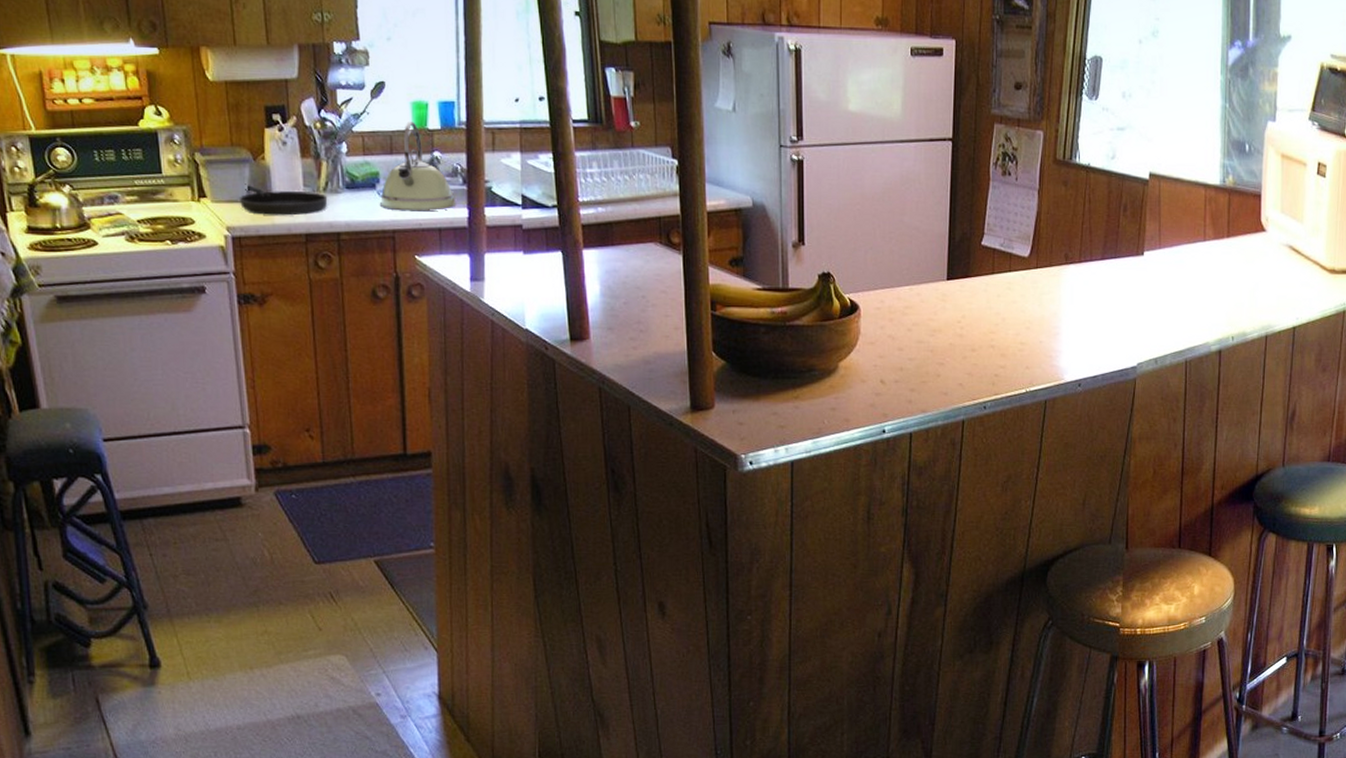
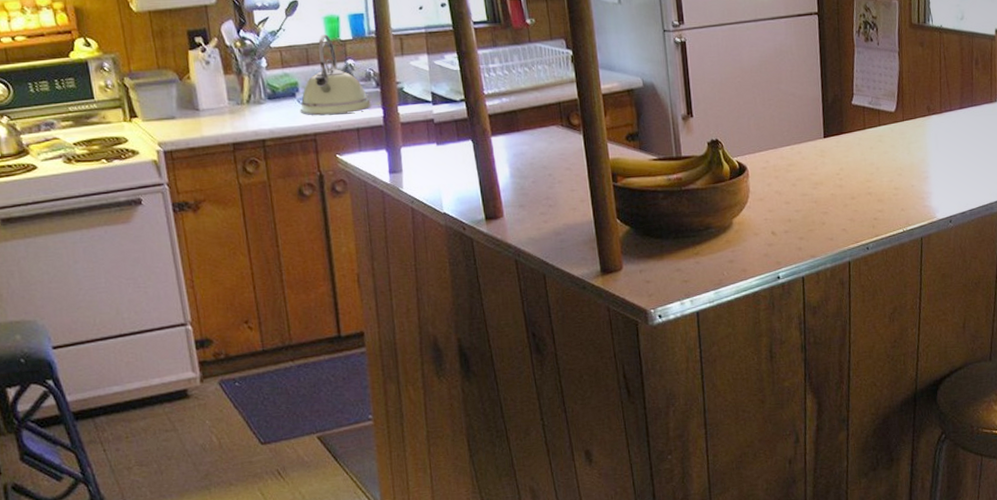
frying pan: present [238,185,328,214] -> none [168,103,252,128]

